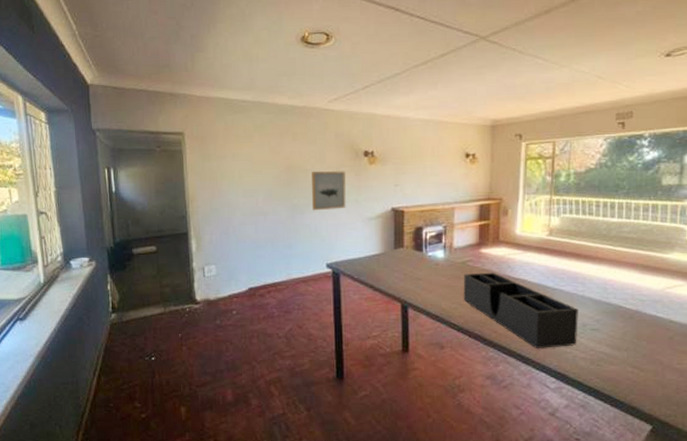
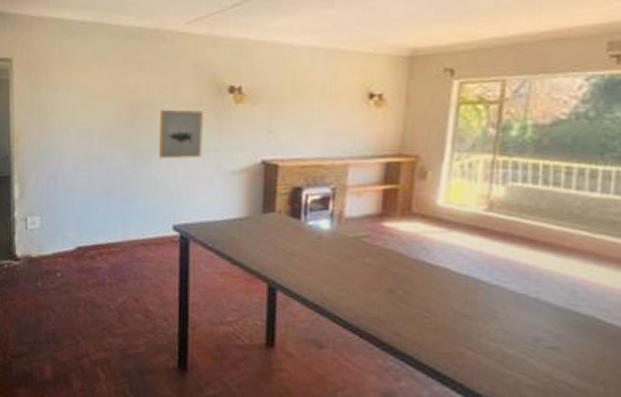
desk organizer: present [463,272,578,348] -> none [354,253,528,368]

